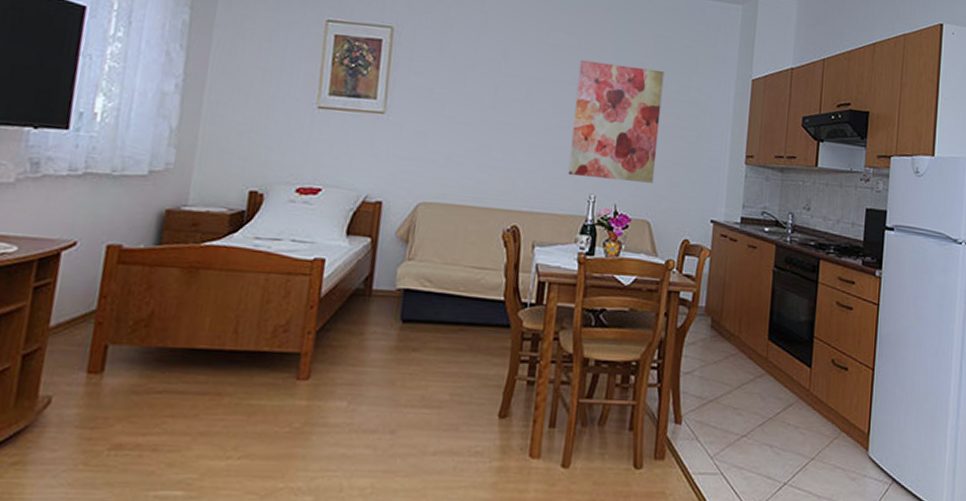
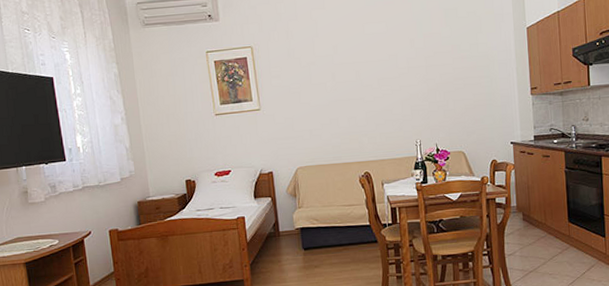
wall art: present [568,59,664,183] -> none [390,35,462,129]

